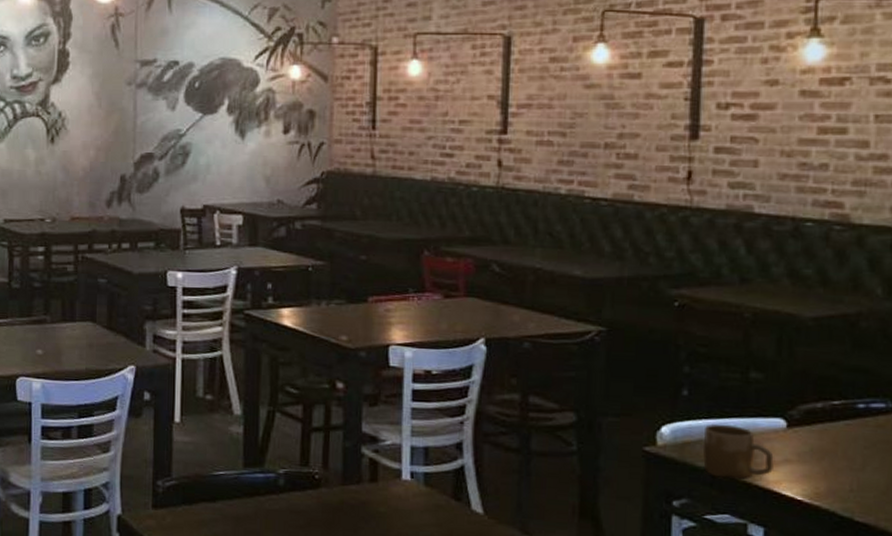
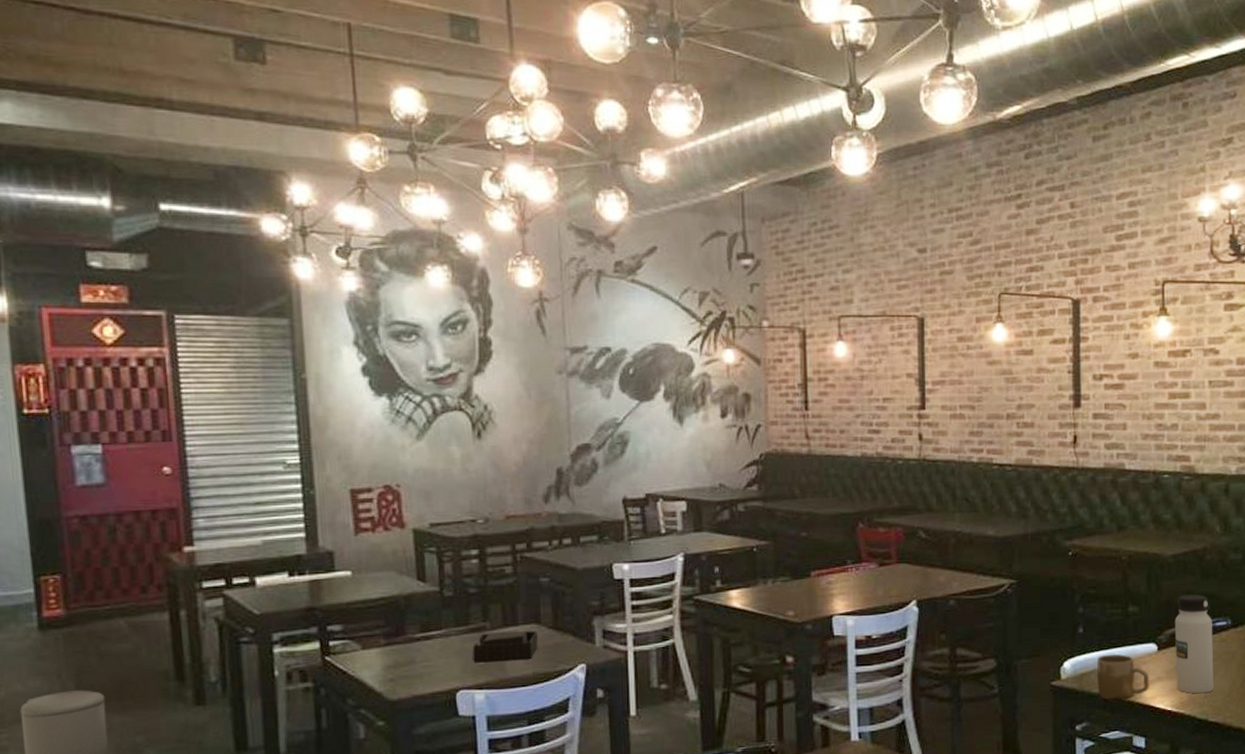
napkin holder: none [33,325,93,356] -> present [472,630,538,663]
water bottle: none [810,366,866,487] -> present [1174,594,1214,694]

